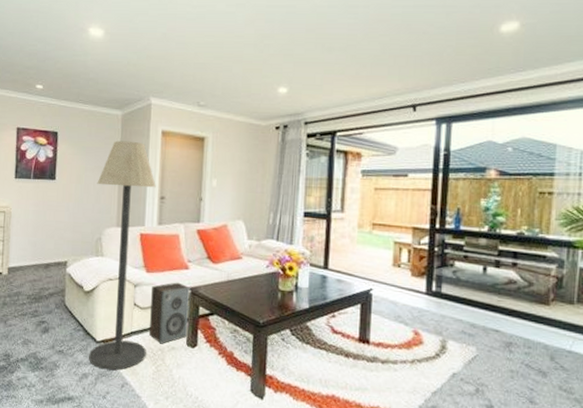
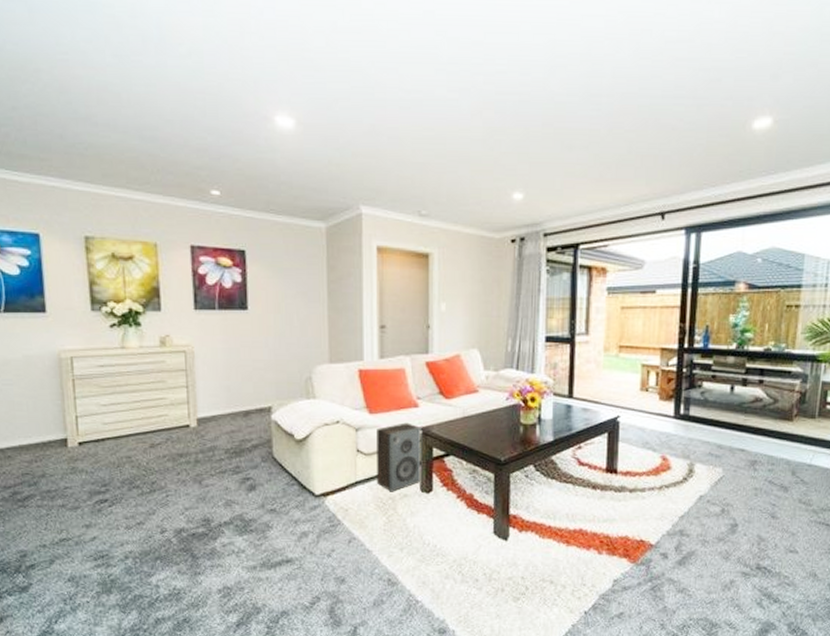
floor lamp: present [89,140,156,370] -> none [301,259,375,526]

